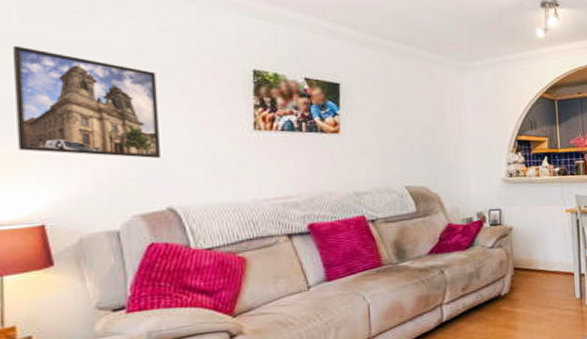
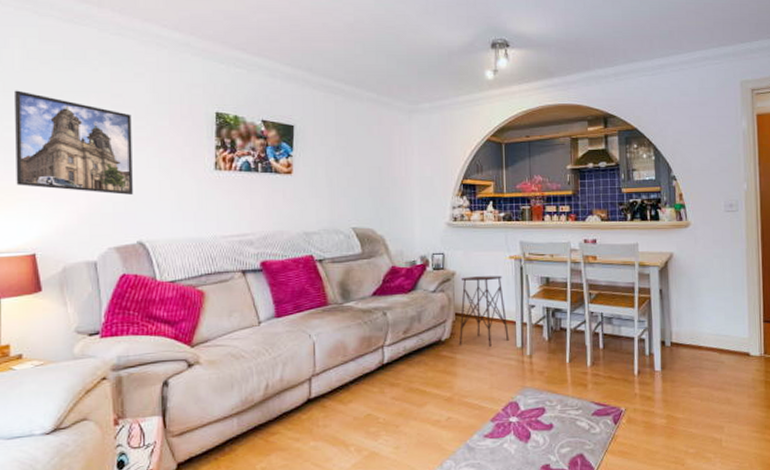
side table: none [518,229,568,300] -> present [458,275,509,348]

